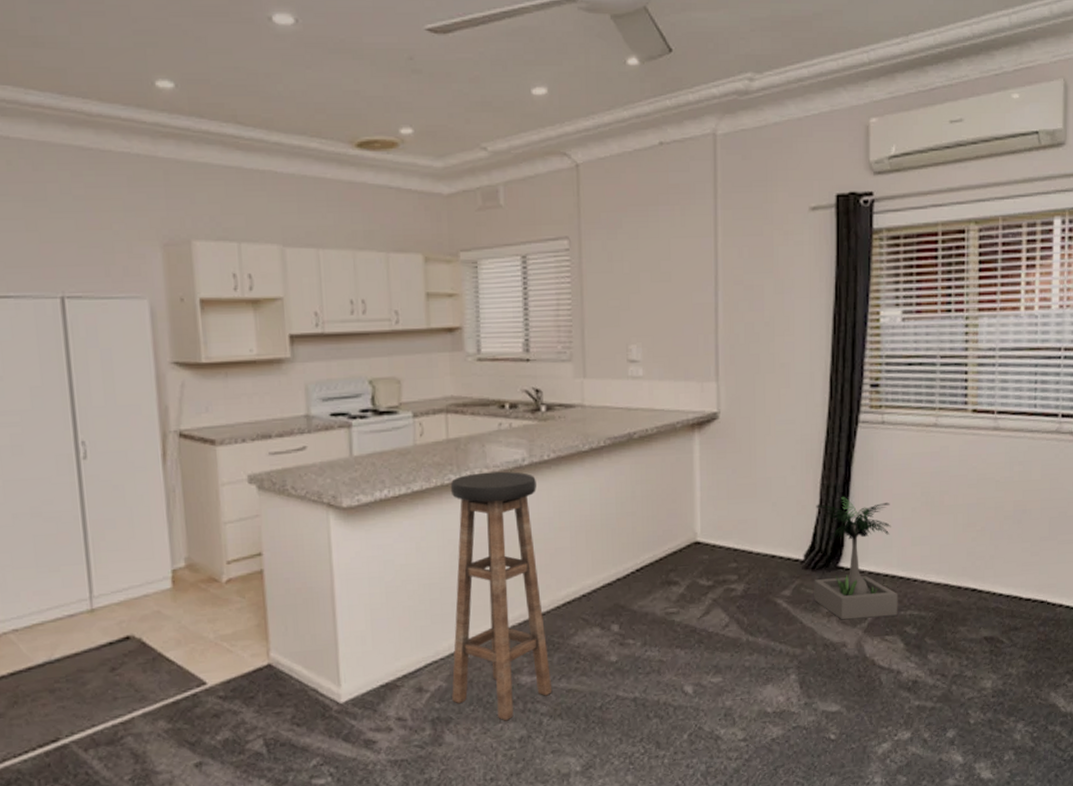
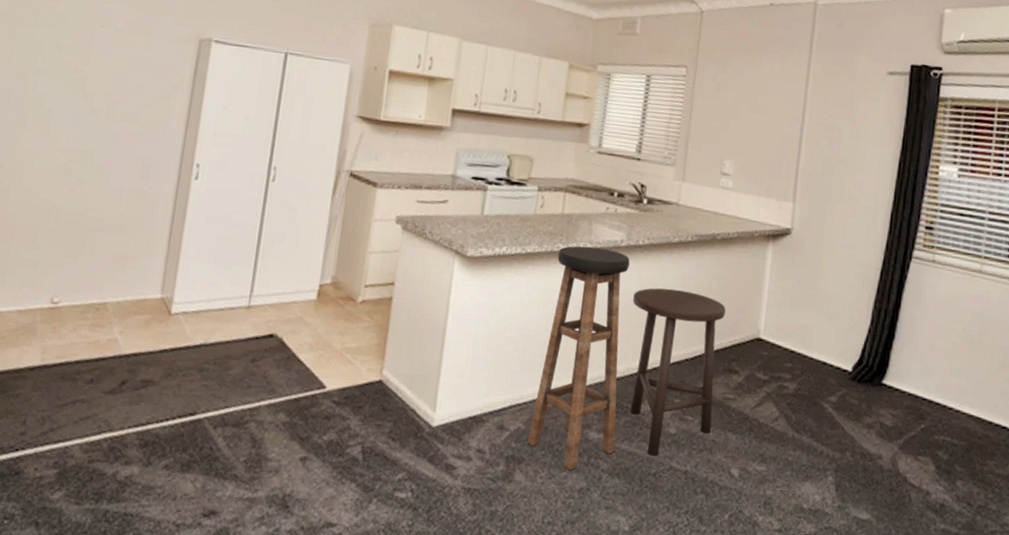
bar stool: none [546,503,657,689] -> present [631,288,726,456]
potted plant: present [814,497,898,620] -> none [857,321,934,439]

